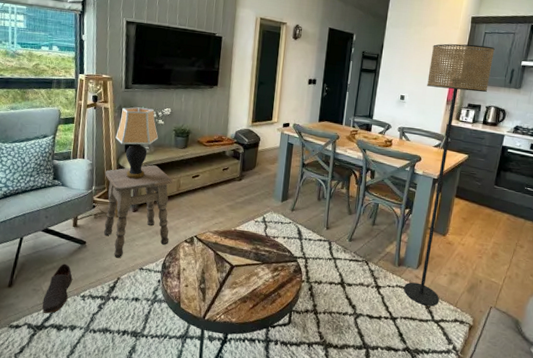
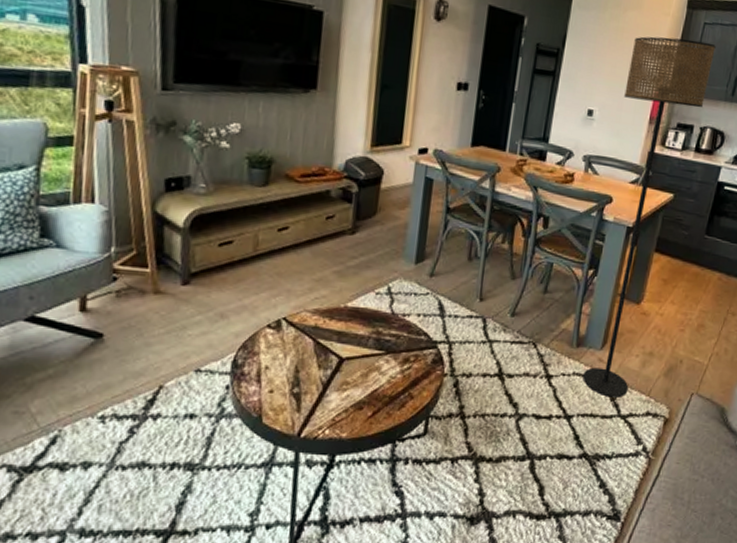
shoe: present [42,264,73,314] -> none [31,369,83,447]
side table: present [103,165,173,258] -> none [131,212,246,357]
table lamp: present [115,107,159,179] -> none [148,120,222,235]

